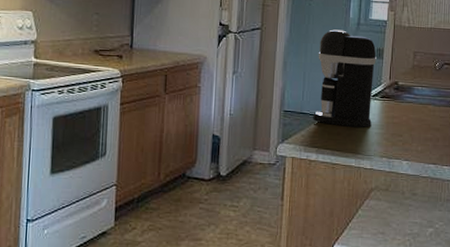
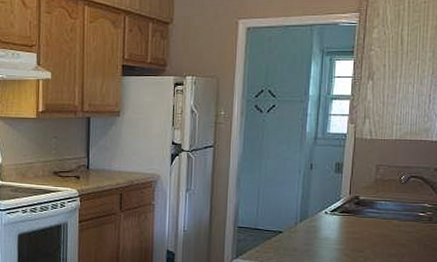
coffee maker: present [313,29,377,128] -> none [268,145,335,244]

